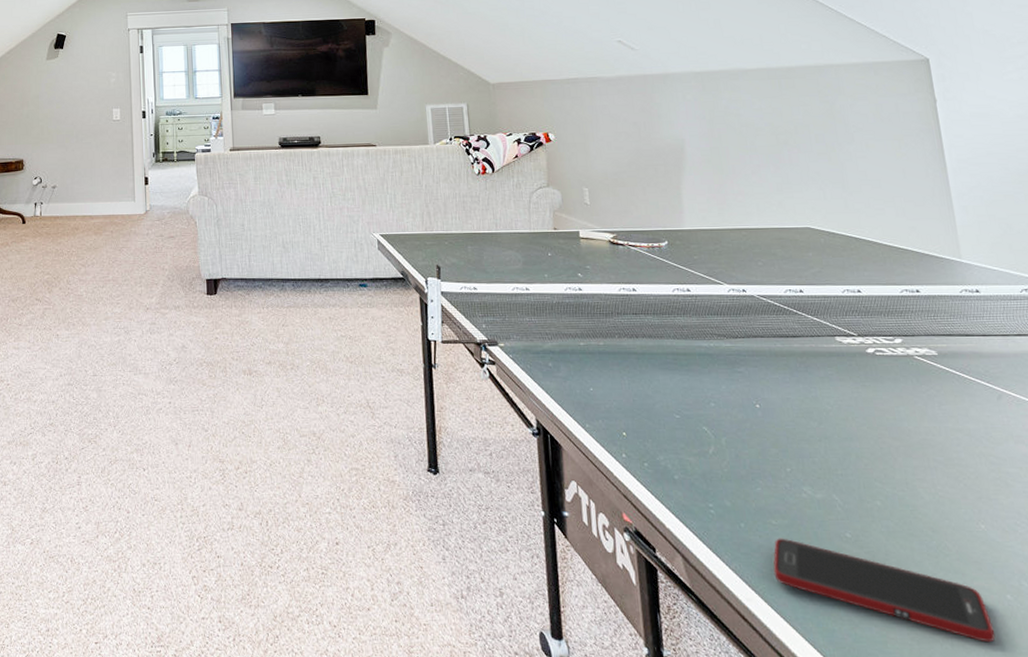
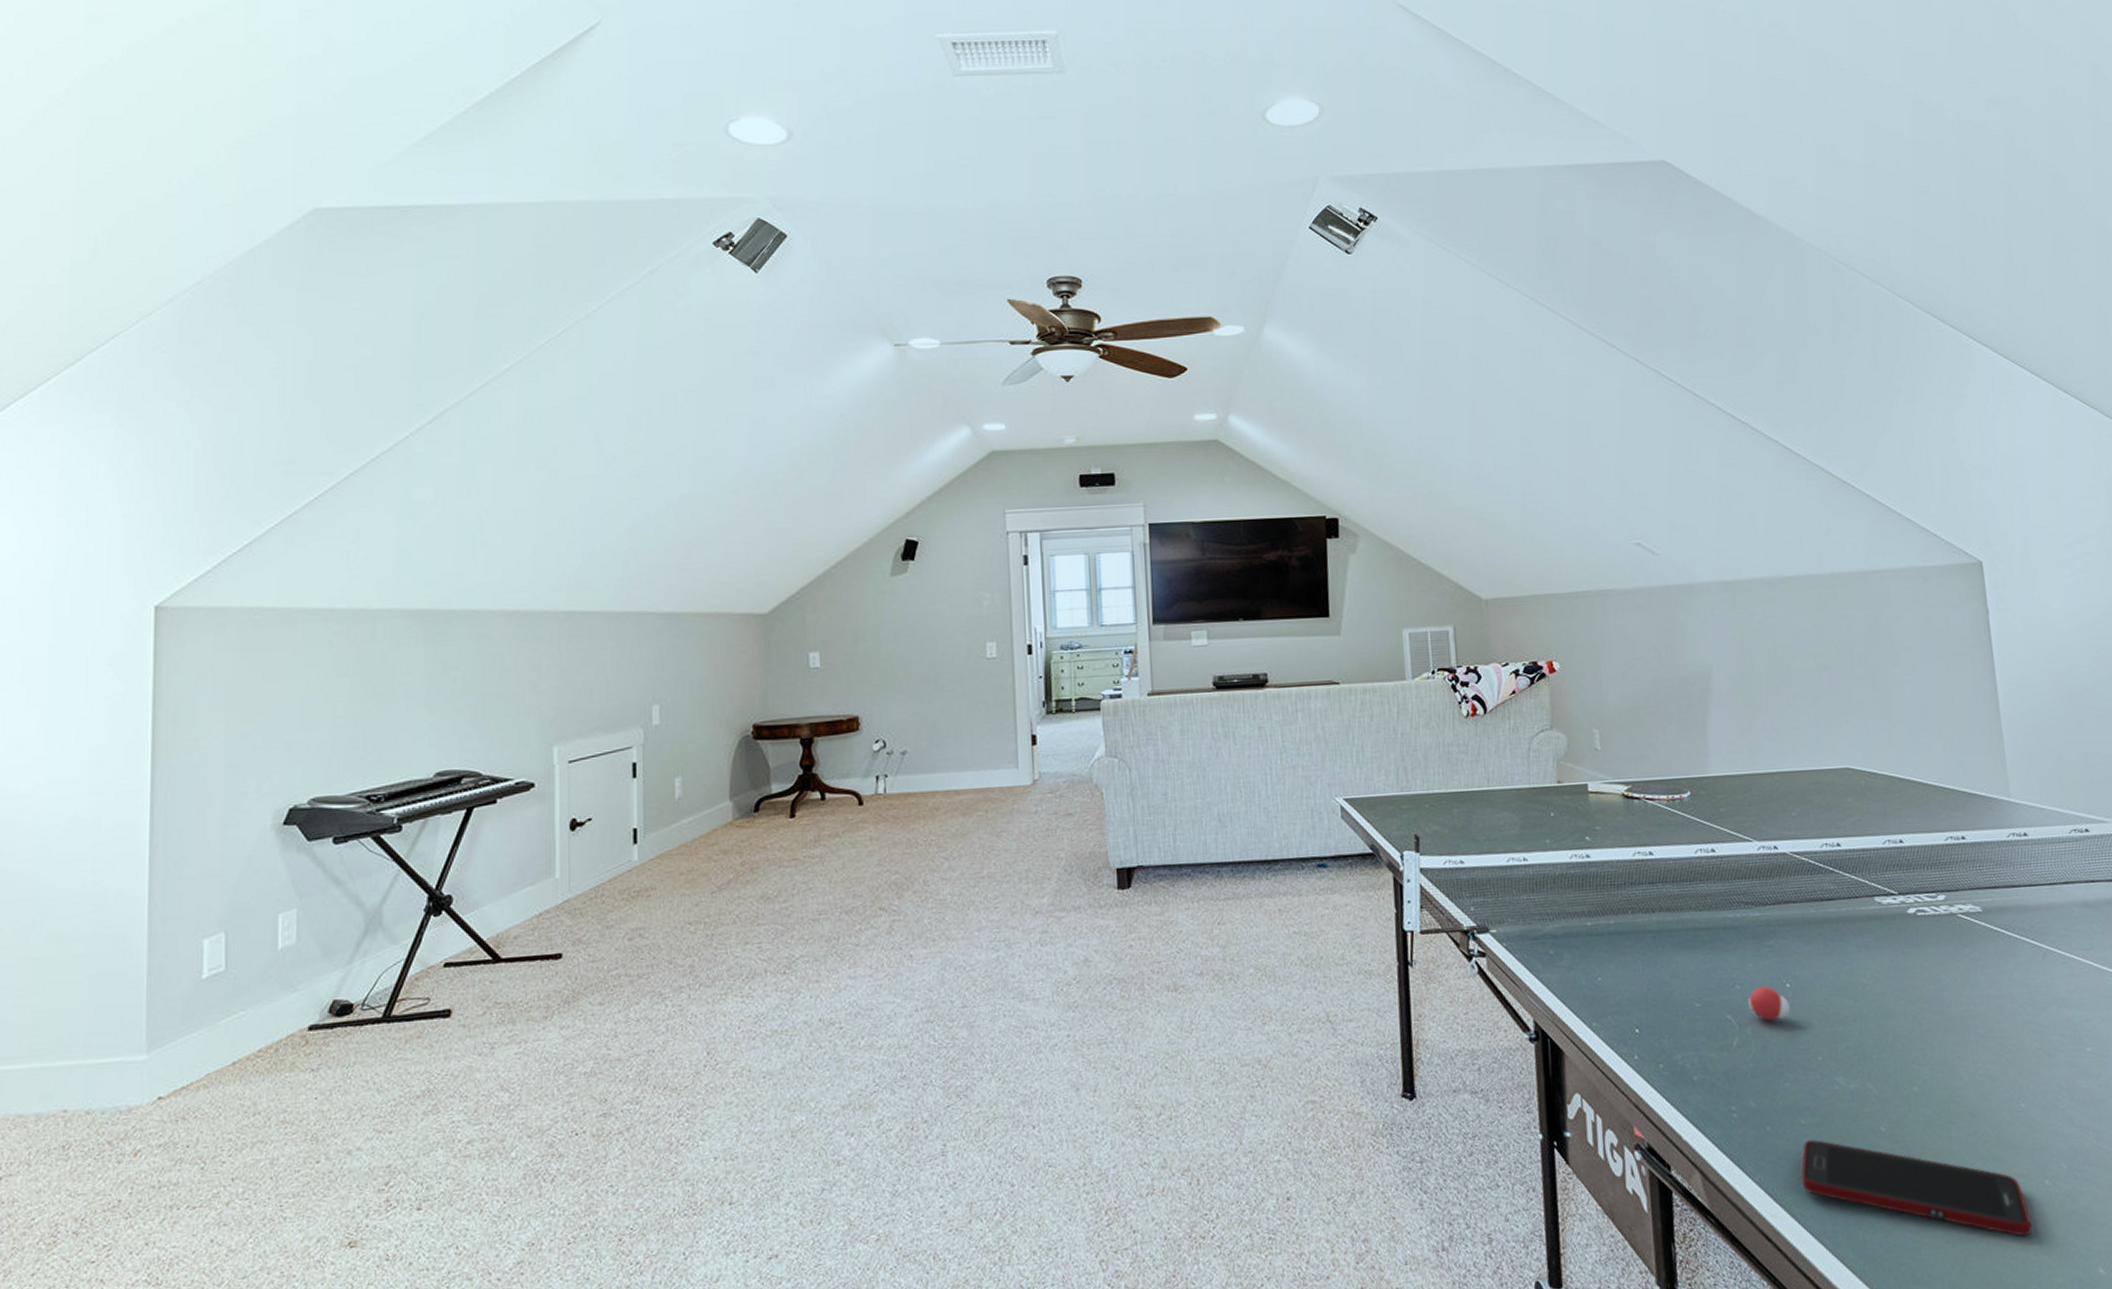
ping-pong ball: none [722,406,760,435] -> present [1748,986,1790,1021]

